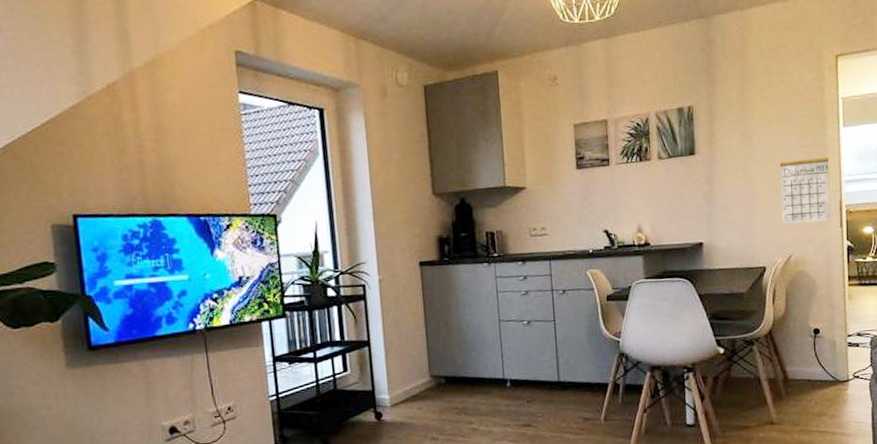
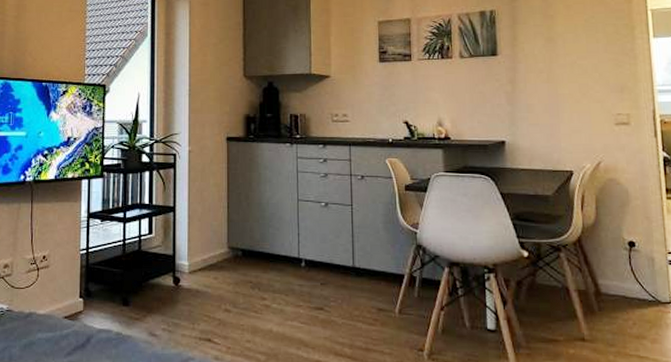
calendar: present [779,145,831,225] -> none [585,53,644,130]

